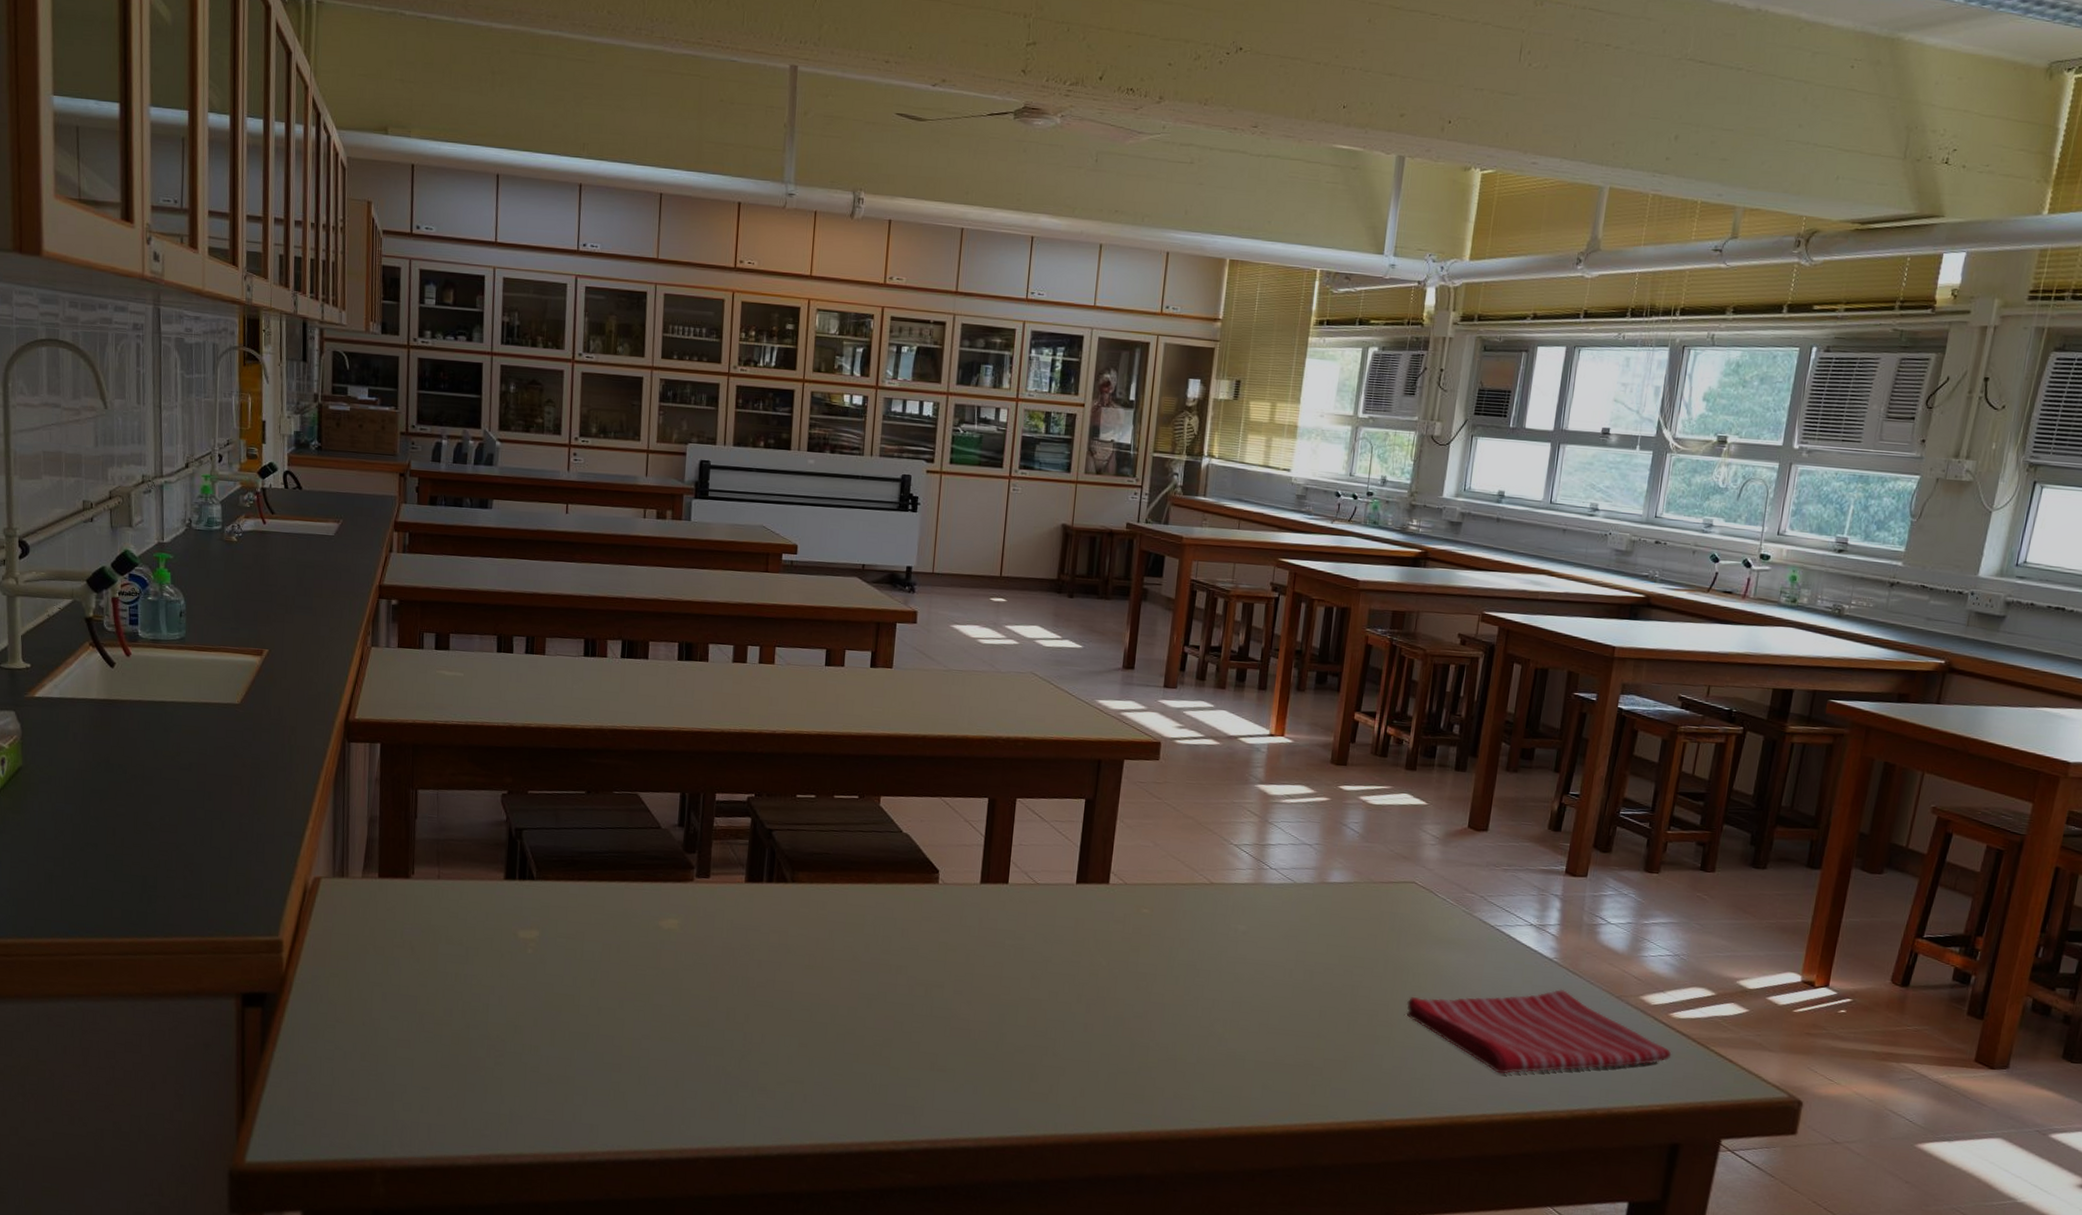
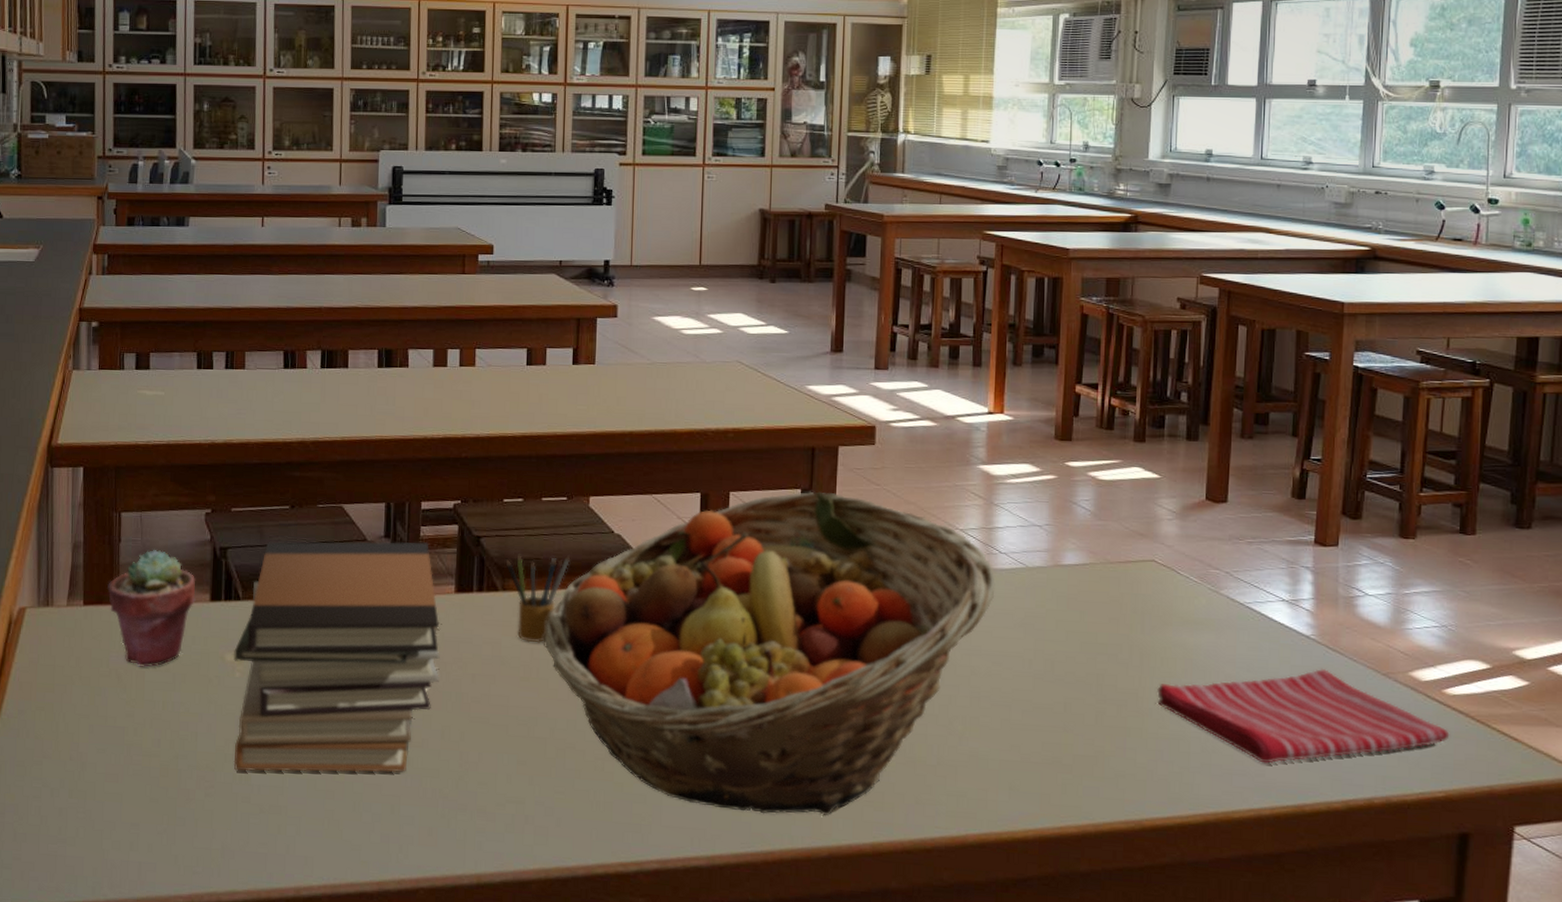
potted succulent: none [402,826,491,940] -> present [106,549,196,667]
book stack: none [523,824,729,1050] -> present [233,541,440,773]
pencil box: none [795,848,859,934] -> present [505,553,571,643]
fruit basket: none [828,801,1264,1106] -> present [543,491,995,816]

